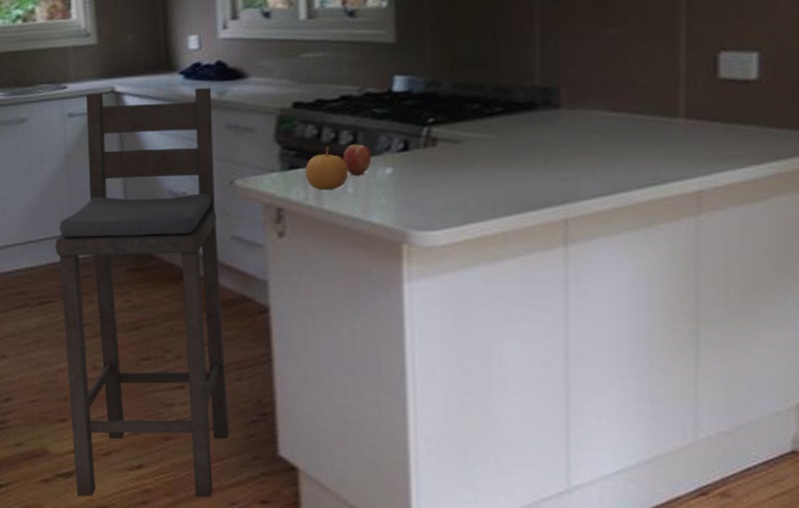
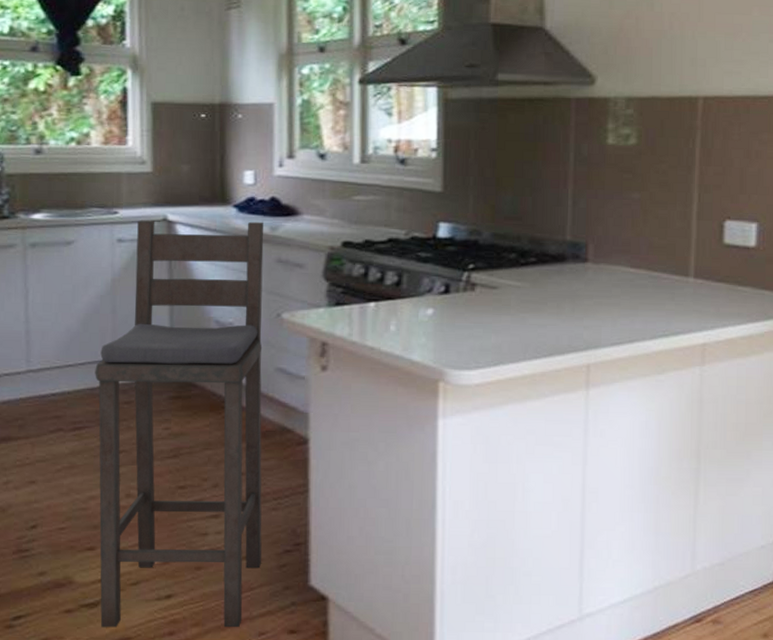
fruit: present [305,146,349,191] -> none [350,285,392,328]
fruit: present [342,144,372,176] -> none [387,285,415,315]

